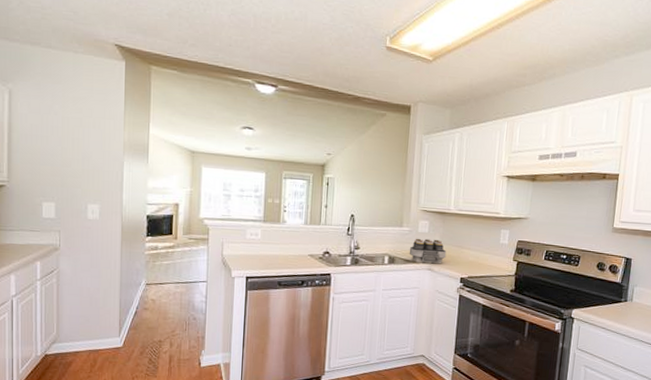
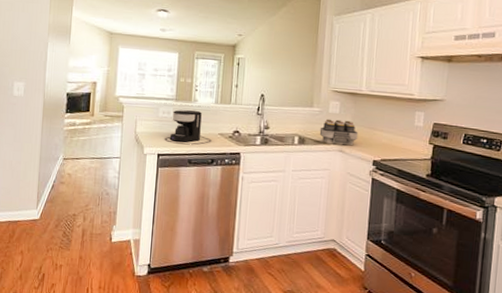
coffee maker: none [253,231,302,267] -> present [164,110,212,145]

